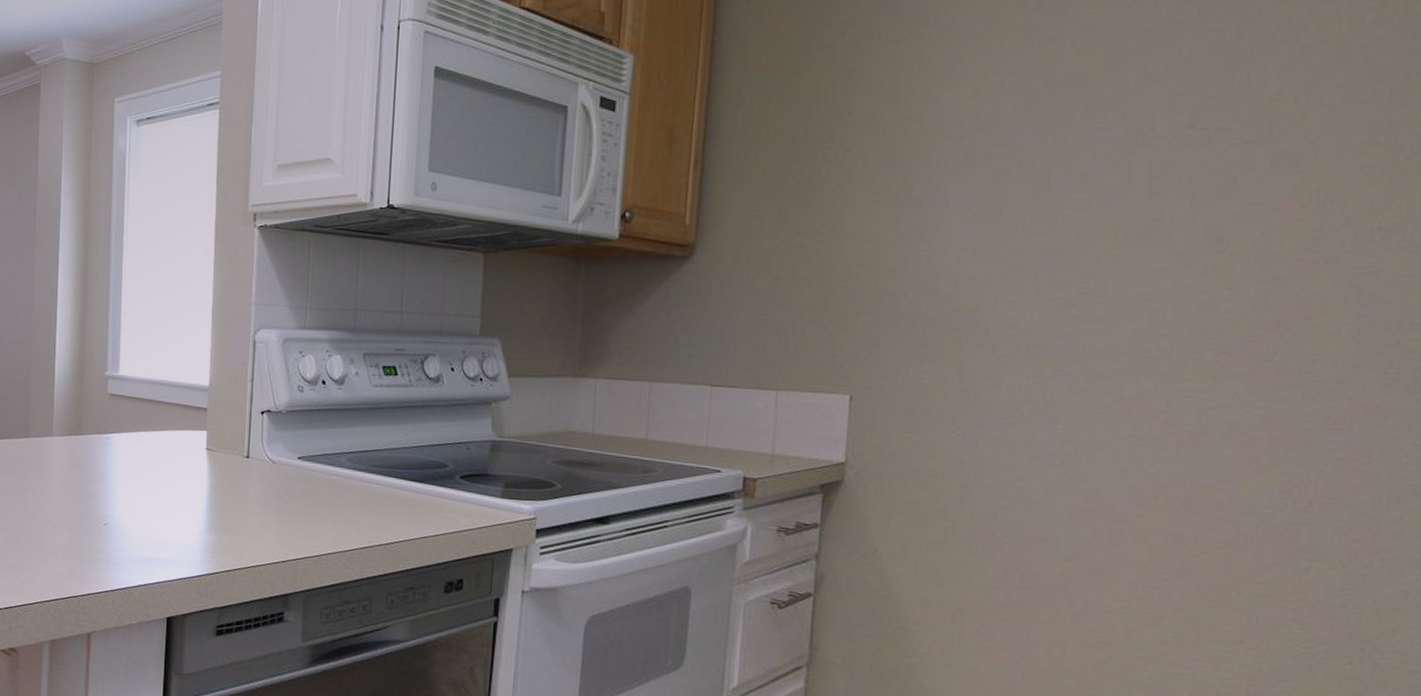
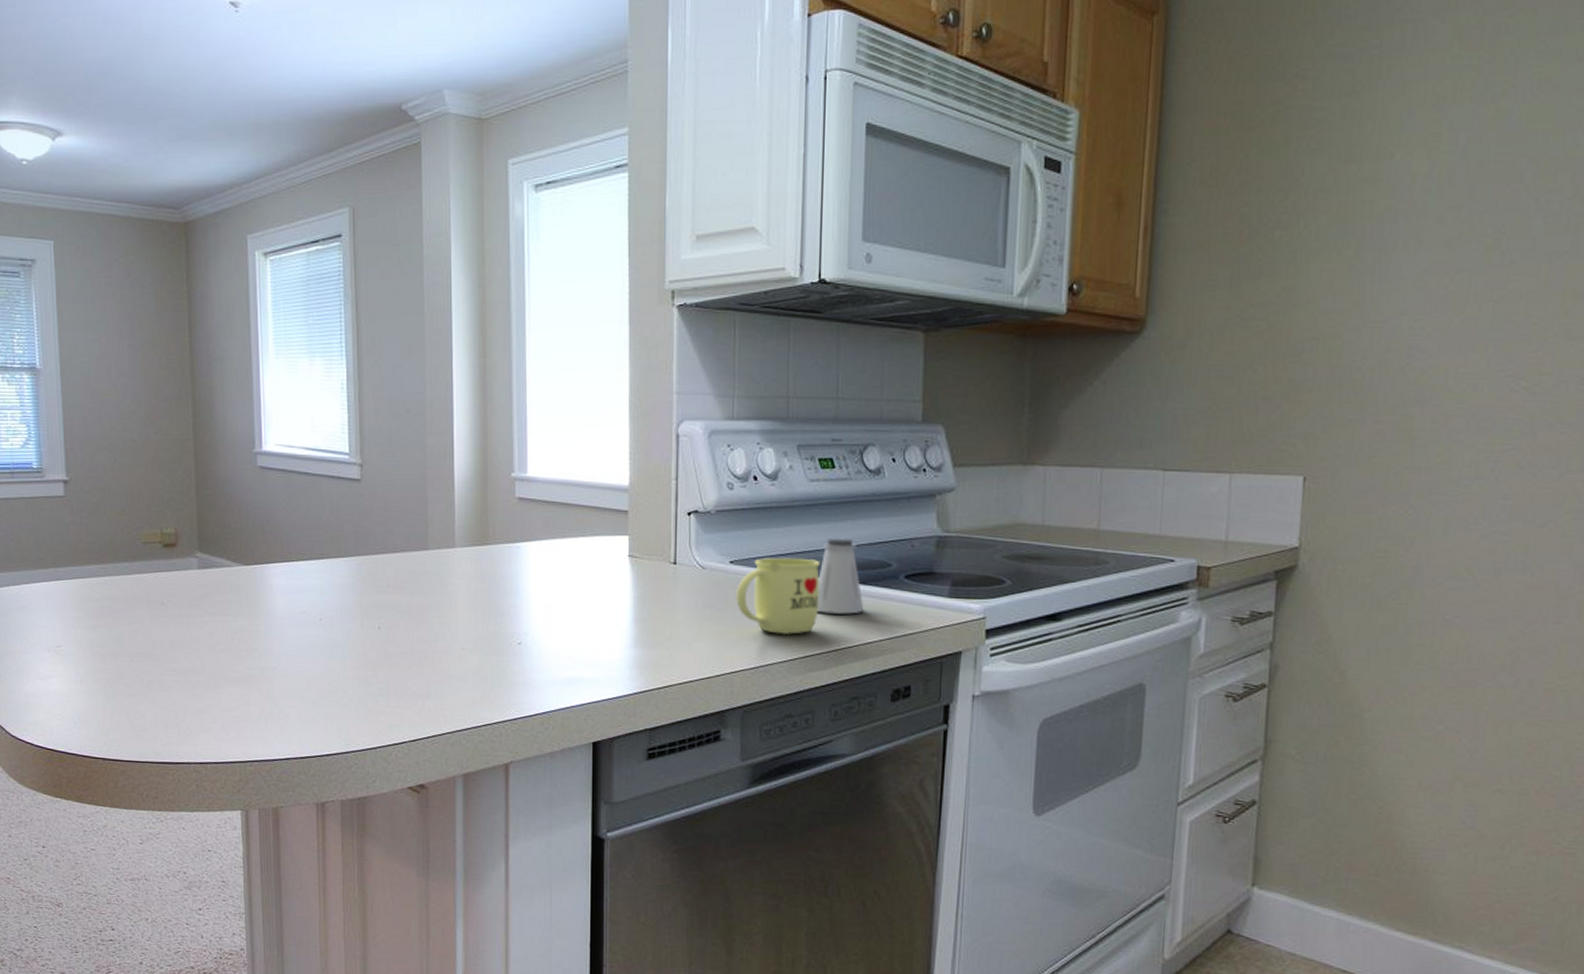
mug: none [302,454,381,527] -> present [736,557,820,636]
saltshaker: none [377,439,421,510] -> present [817,538,864,614]

